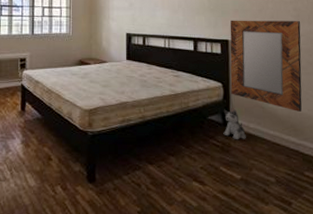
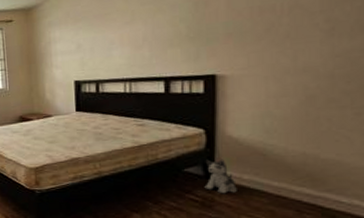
home mirror: present [230,20,302,112] -> none [217,36,335,157]

